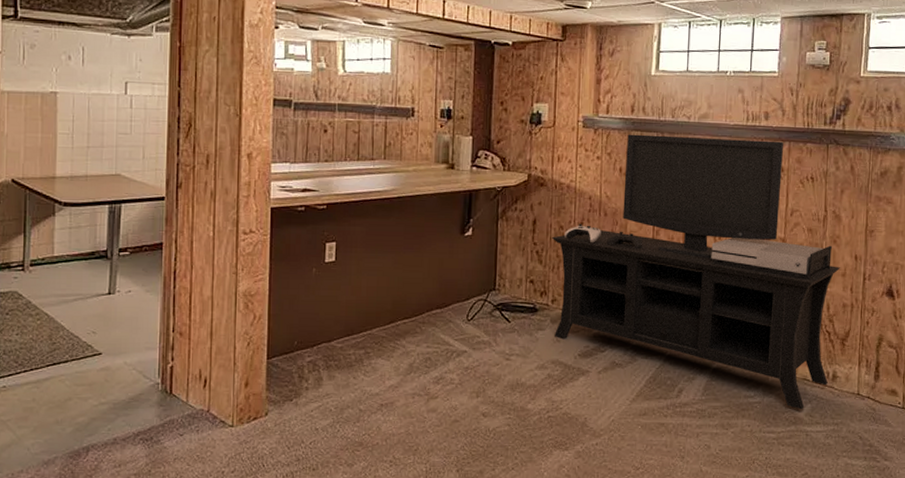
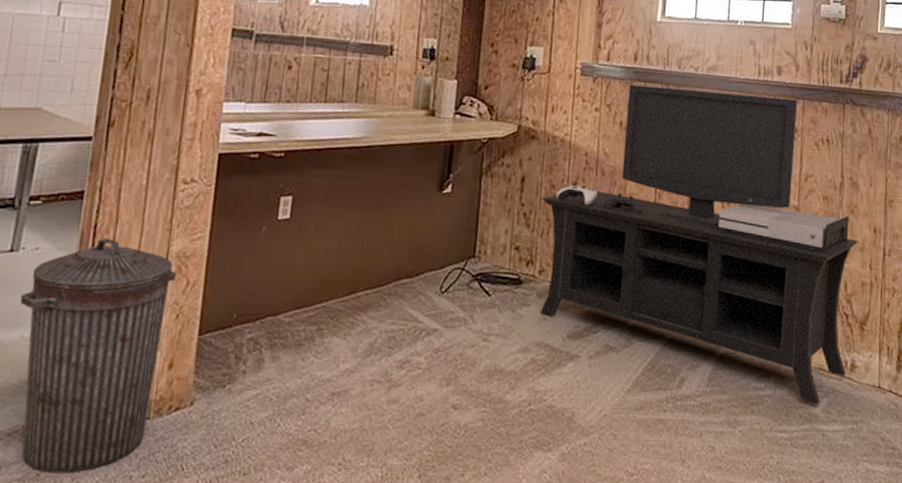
trash can: none [120,281,244,469] -> present [20,237,176,472]

